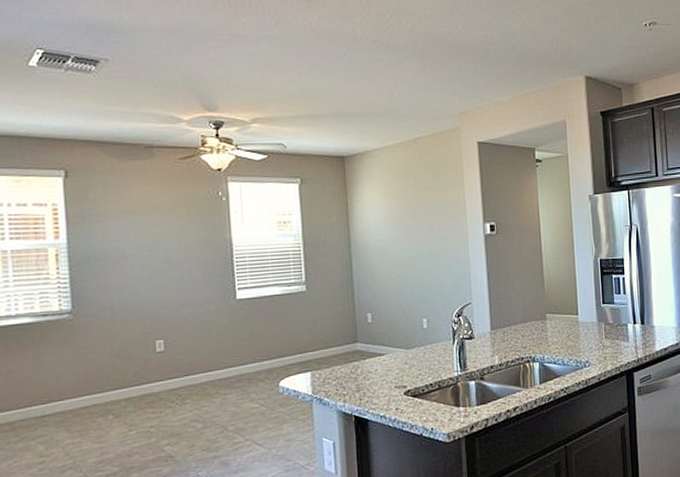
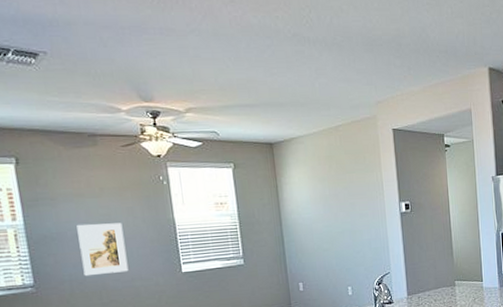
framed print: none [124,242,177,302] -> present [76,223,129,277]

